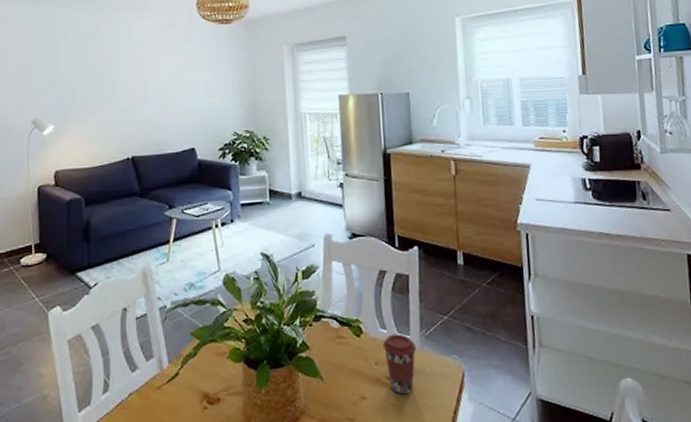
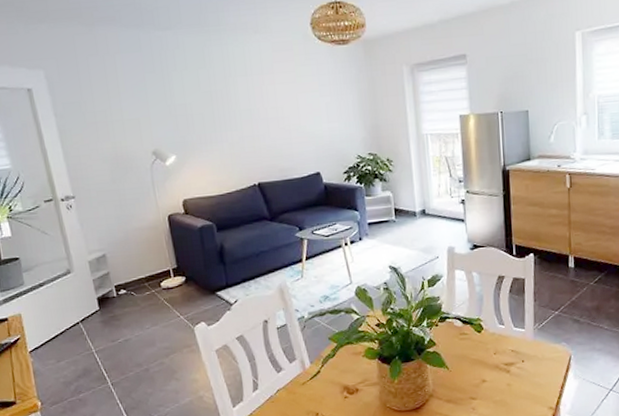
coffee cup: present [382,333,417,395] -> none [500,328,531,377]

